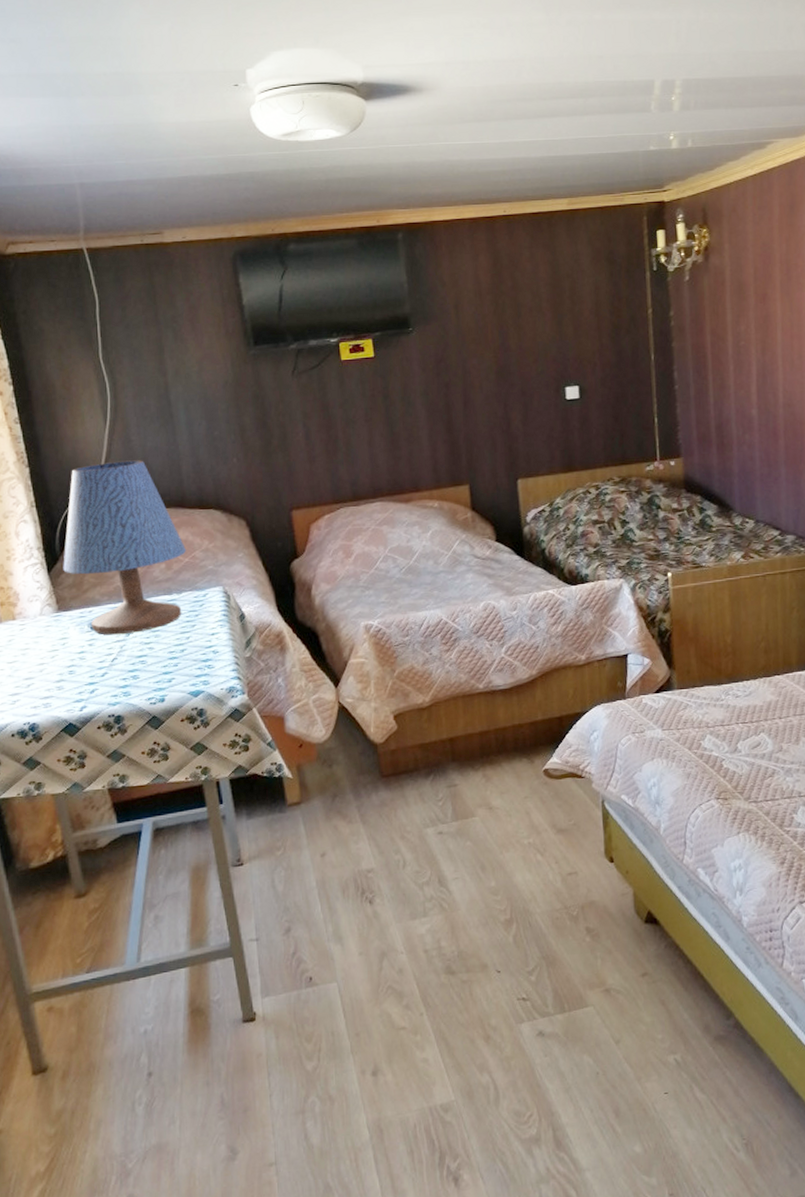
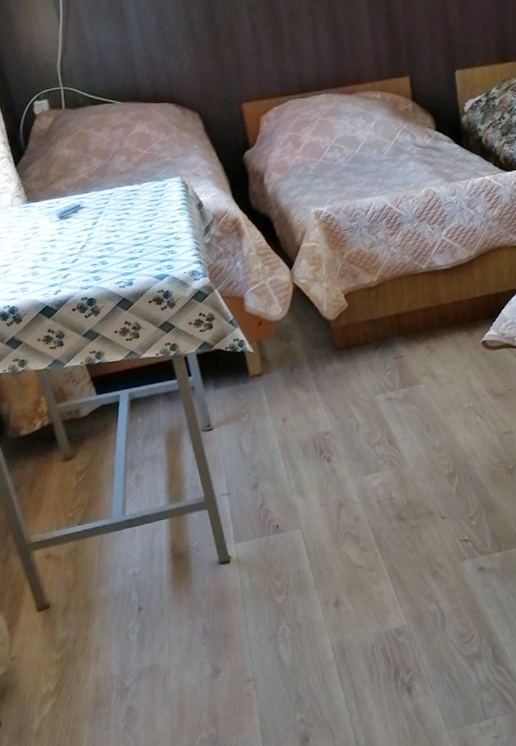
table lamp: present [63,460,187,635] -> none [28,56,145,224]

